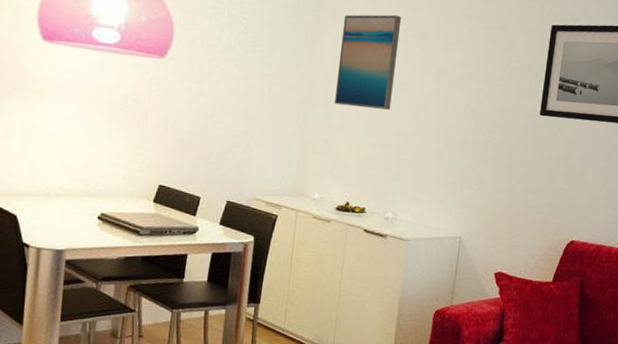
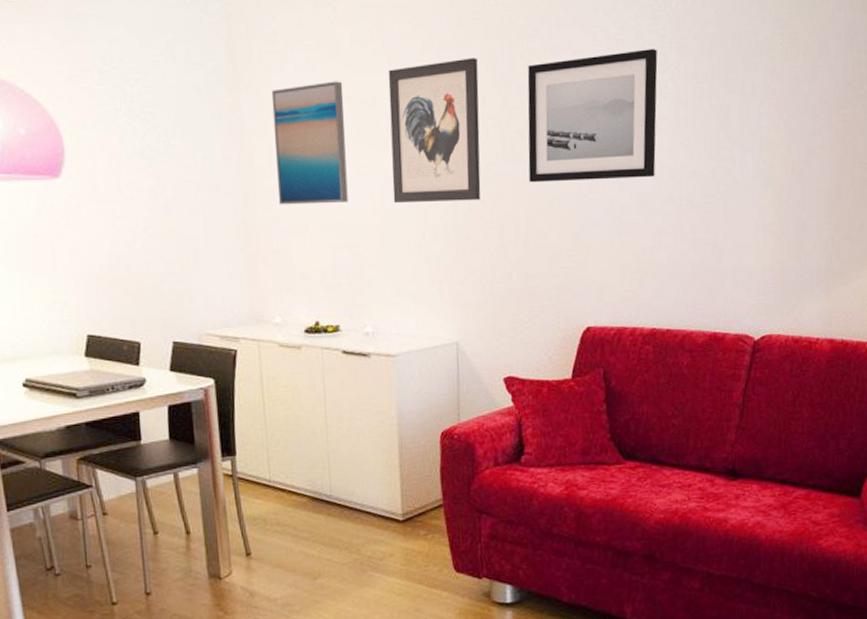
wall art: none [426,12,512,124] -> present [388,58,481,204]

